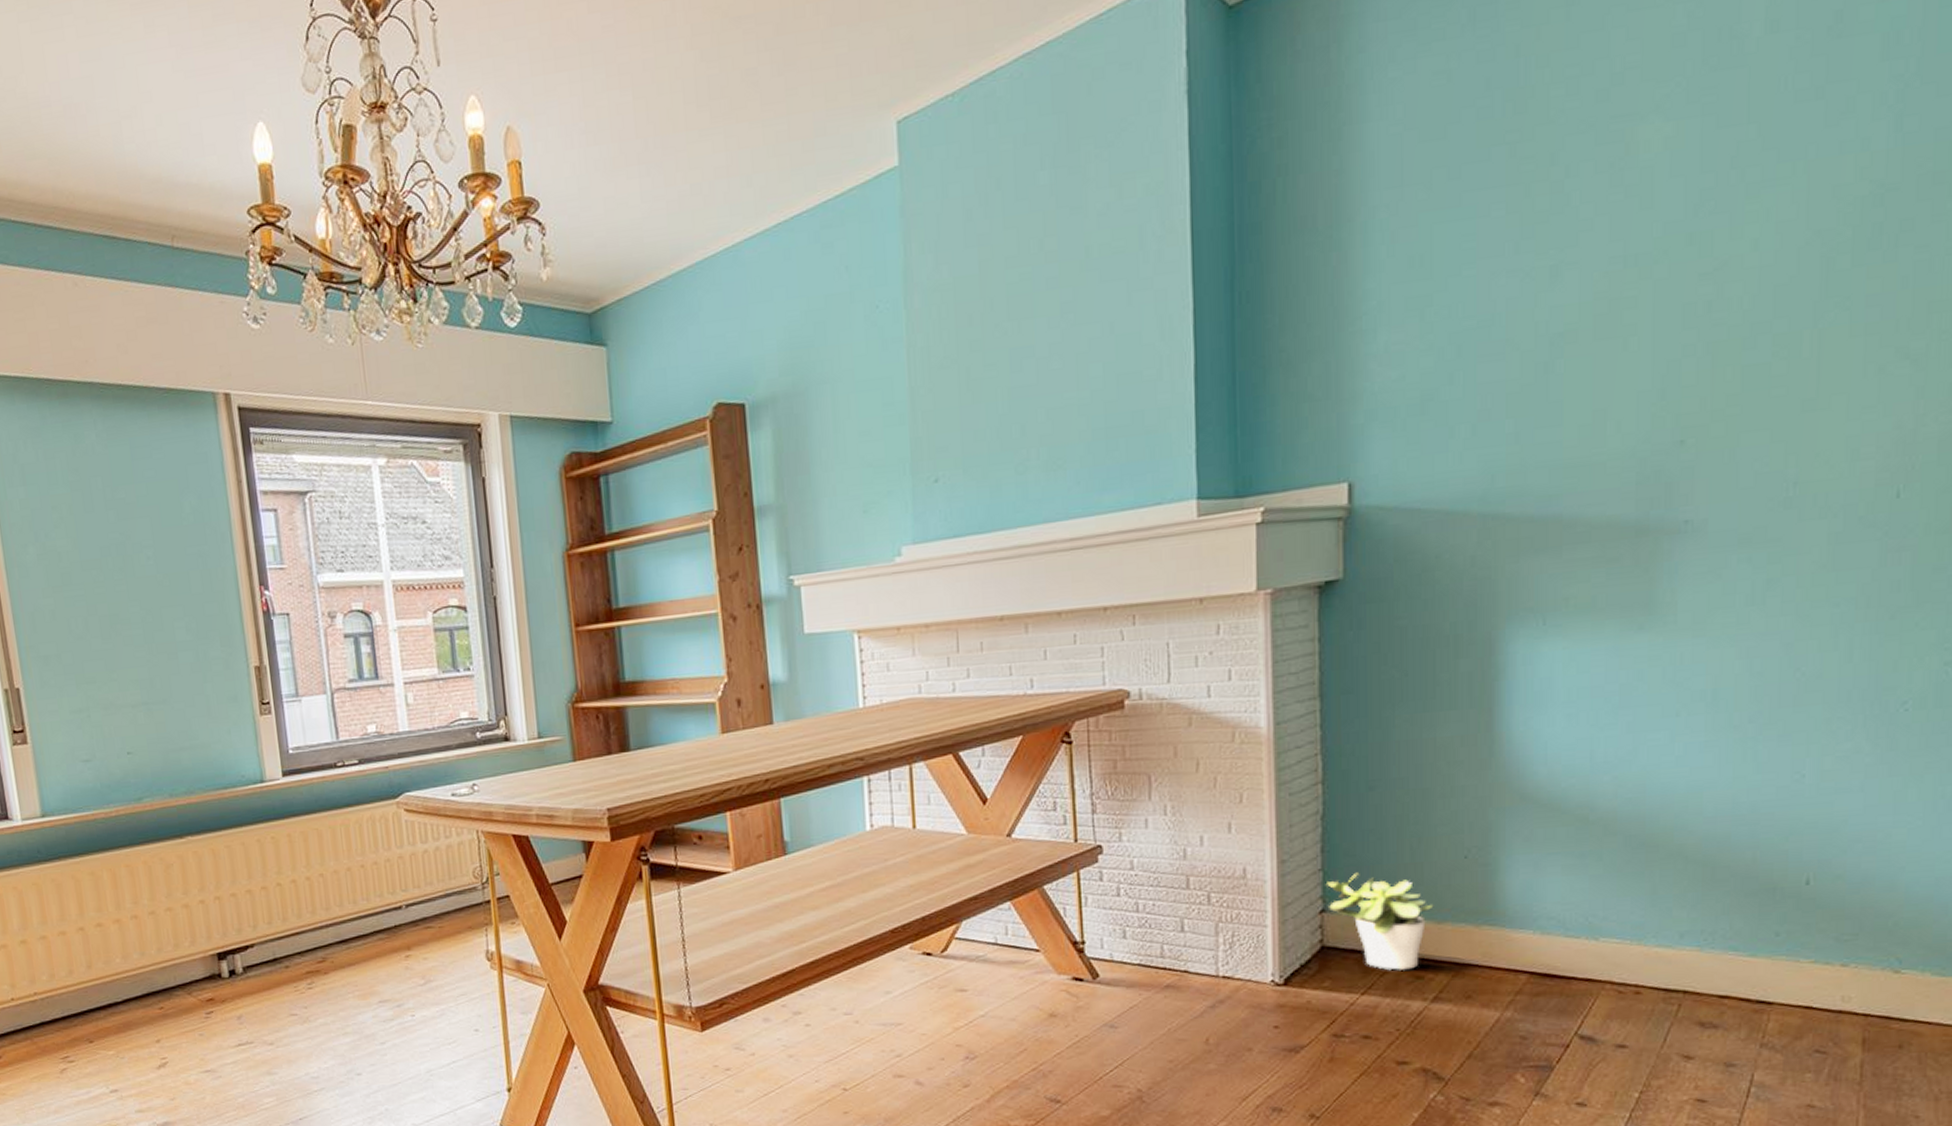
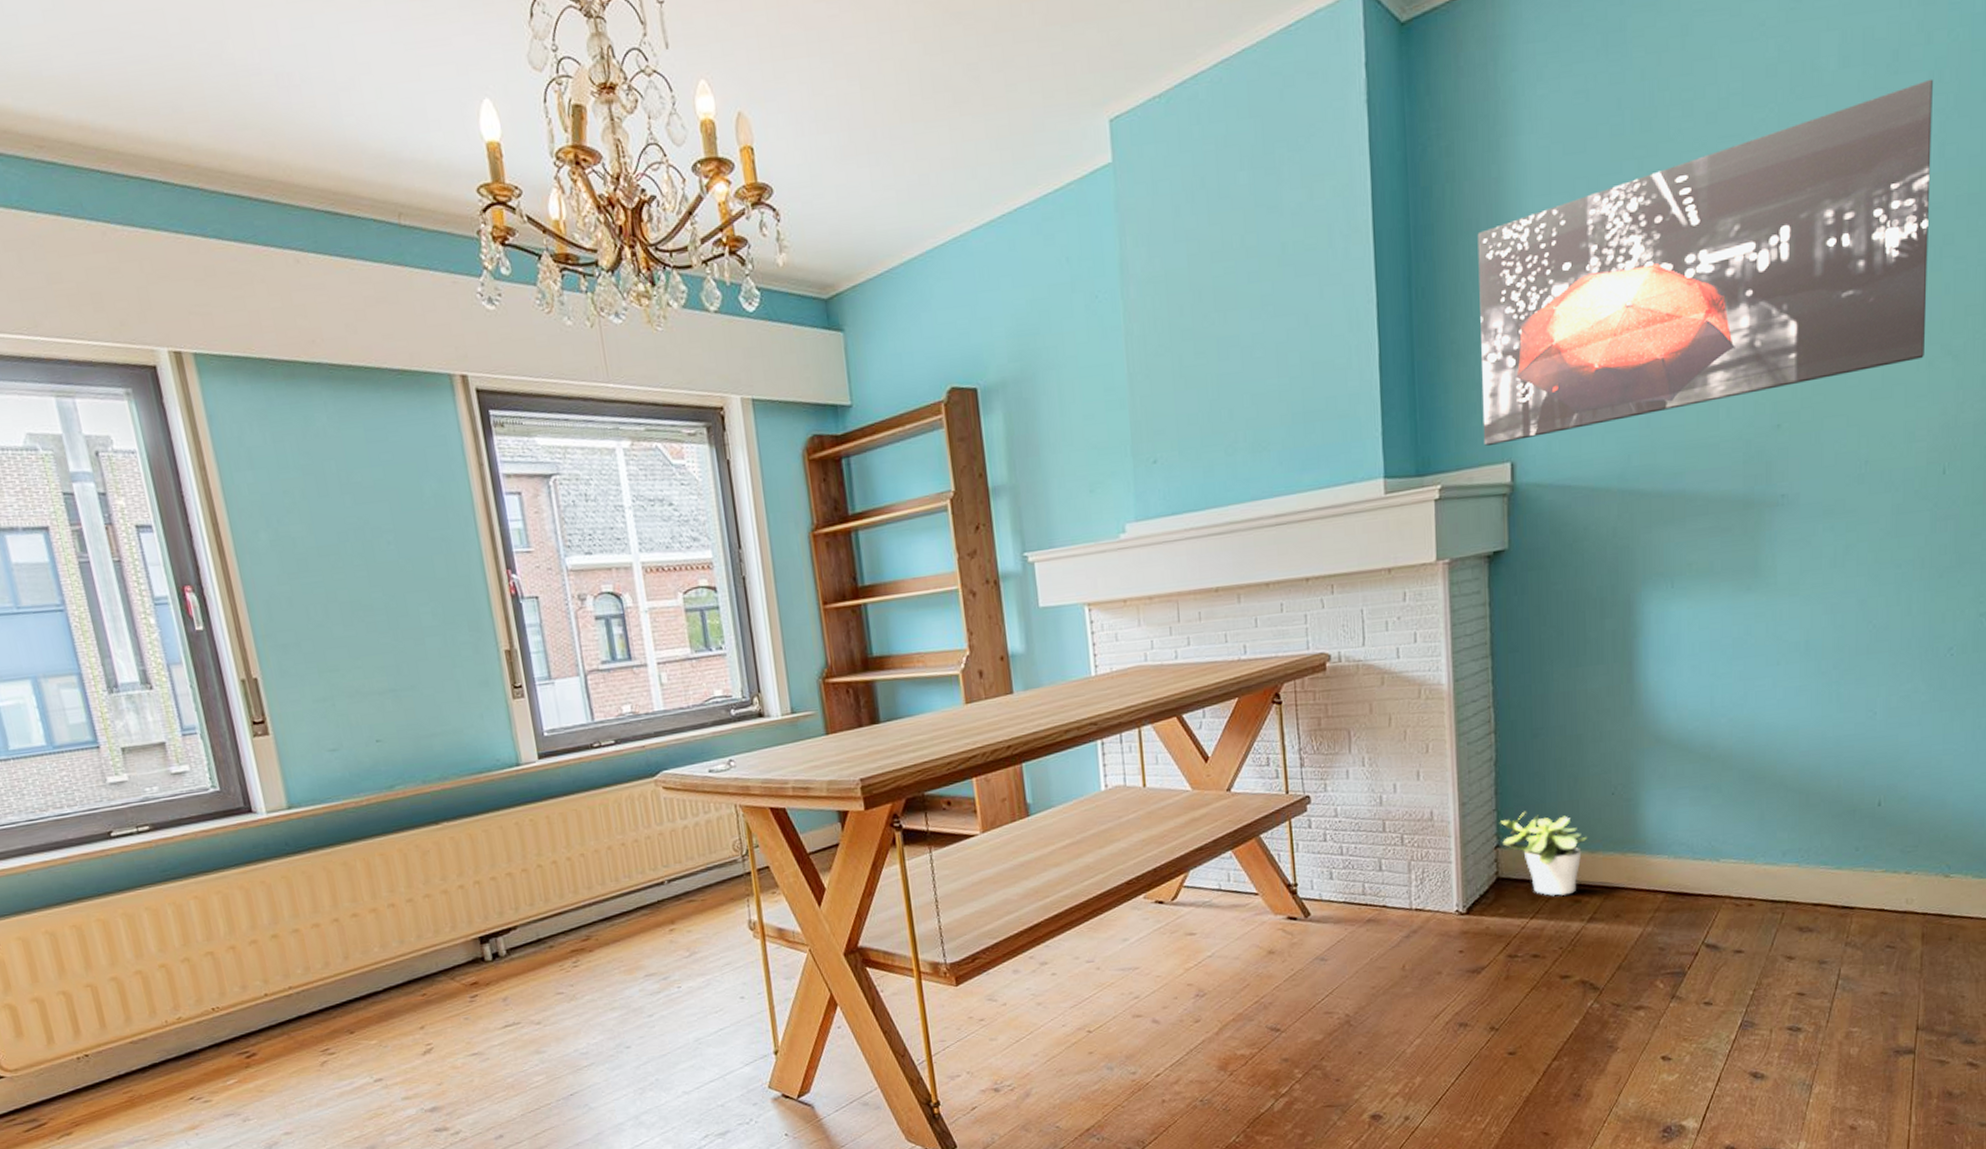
wall art: none [1313,41,1888,464] -> present [1477,78,1933,446]

